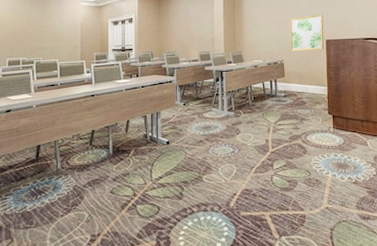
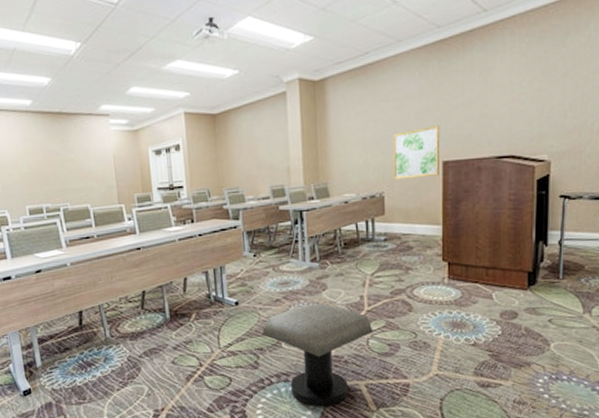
stool: none [187,145,276,234] -> present [262,303,374,406]

